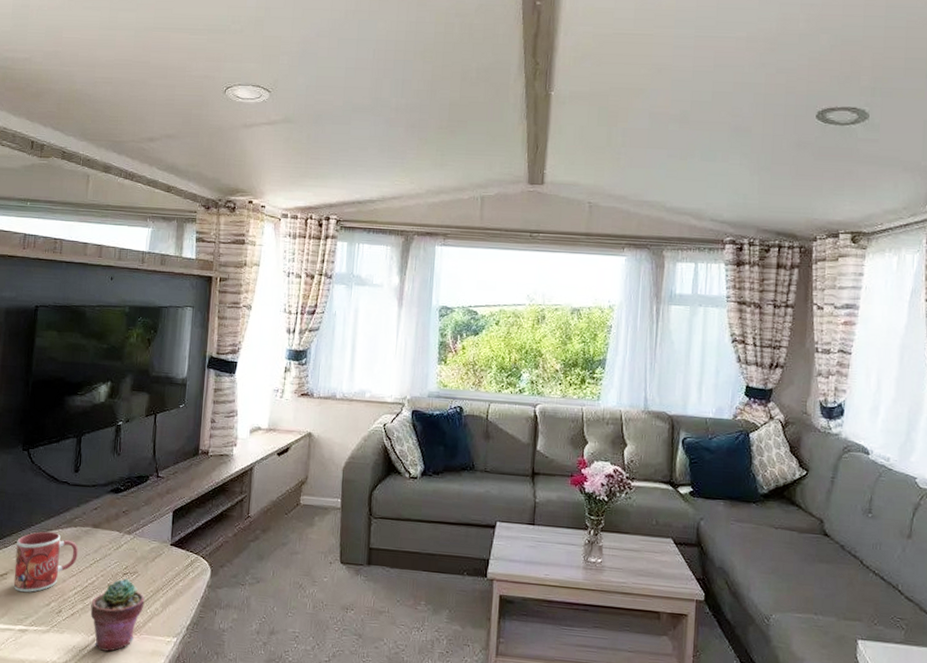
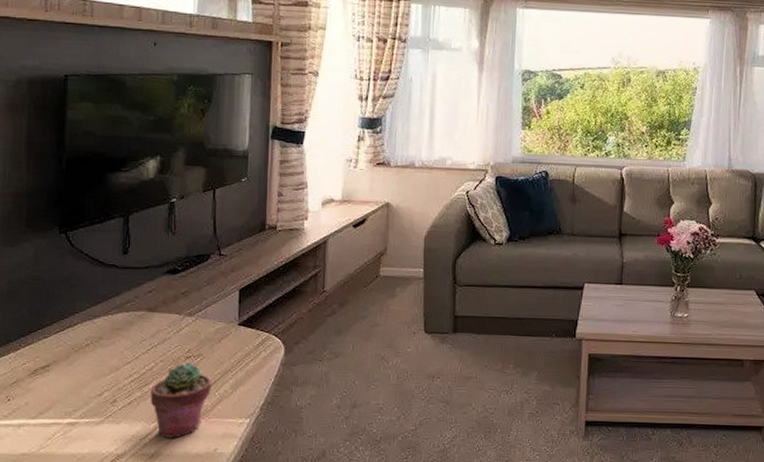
mug: present [13,531,78,593] -> none [57,318,132,384]

